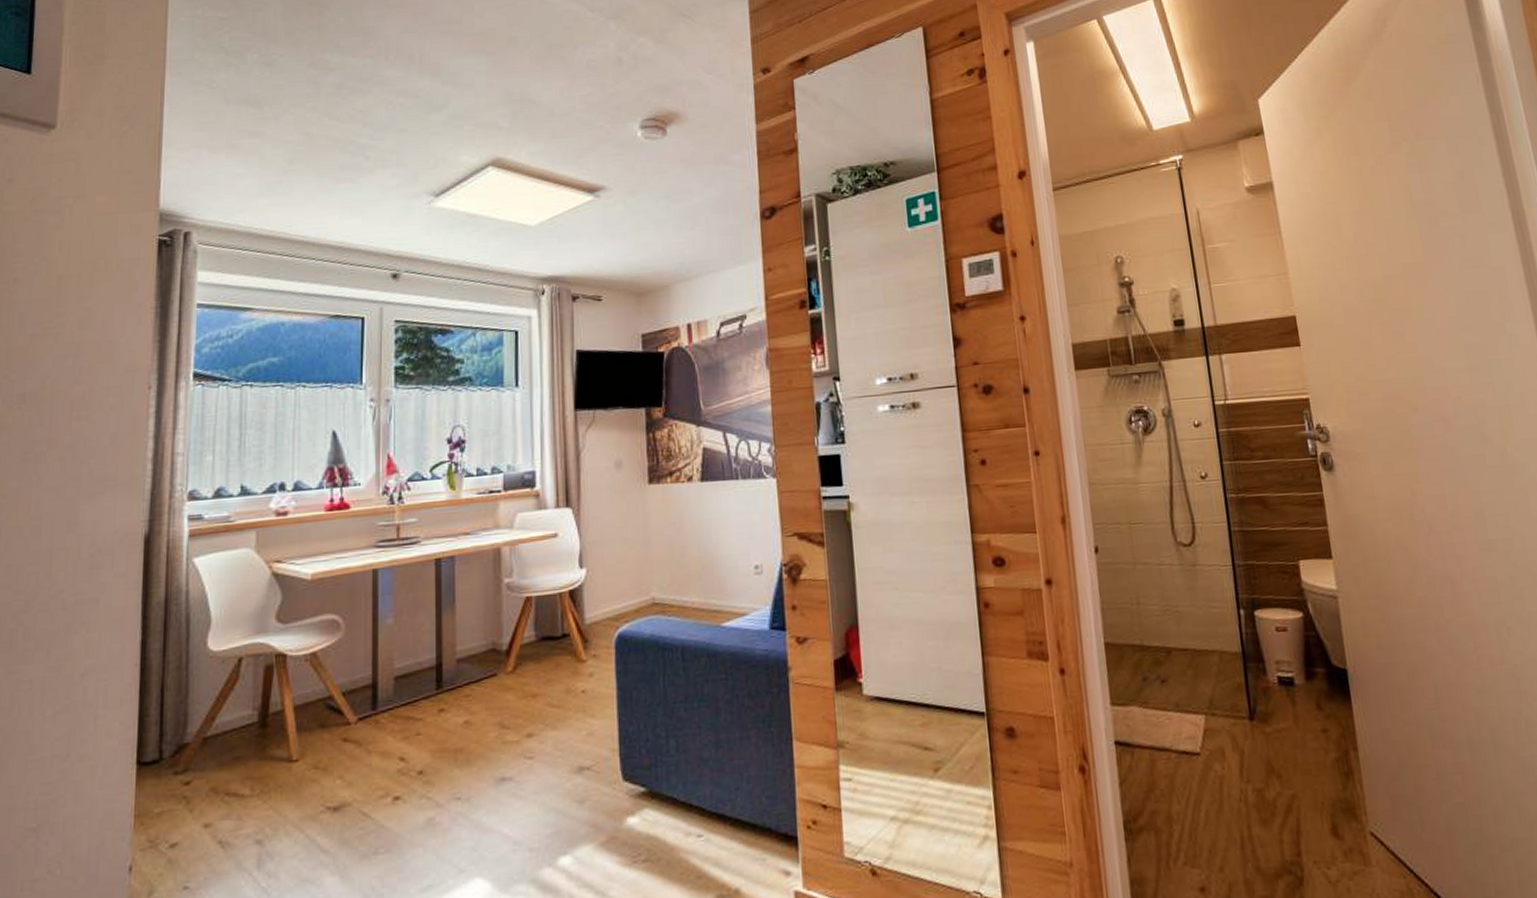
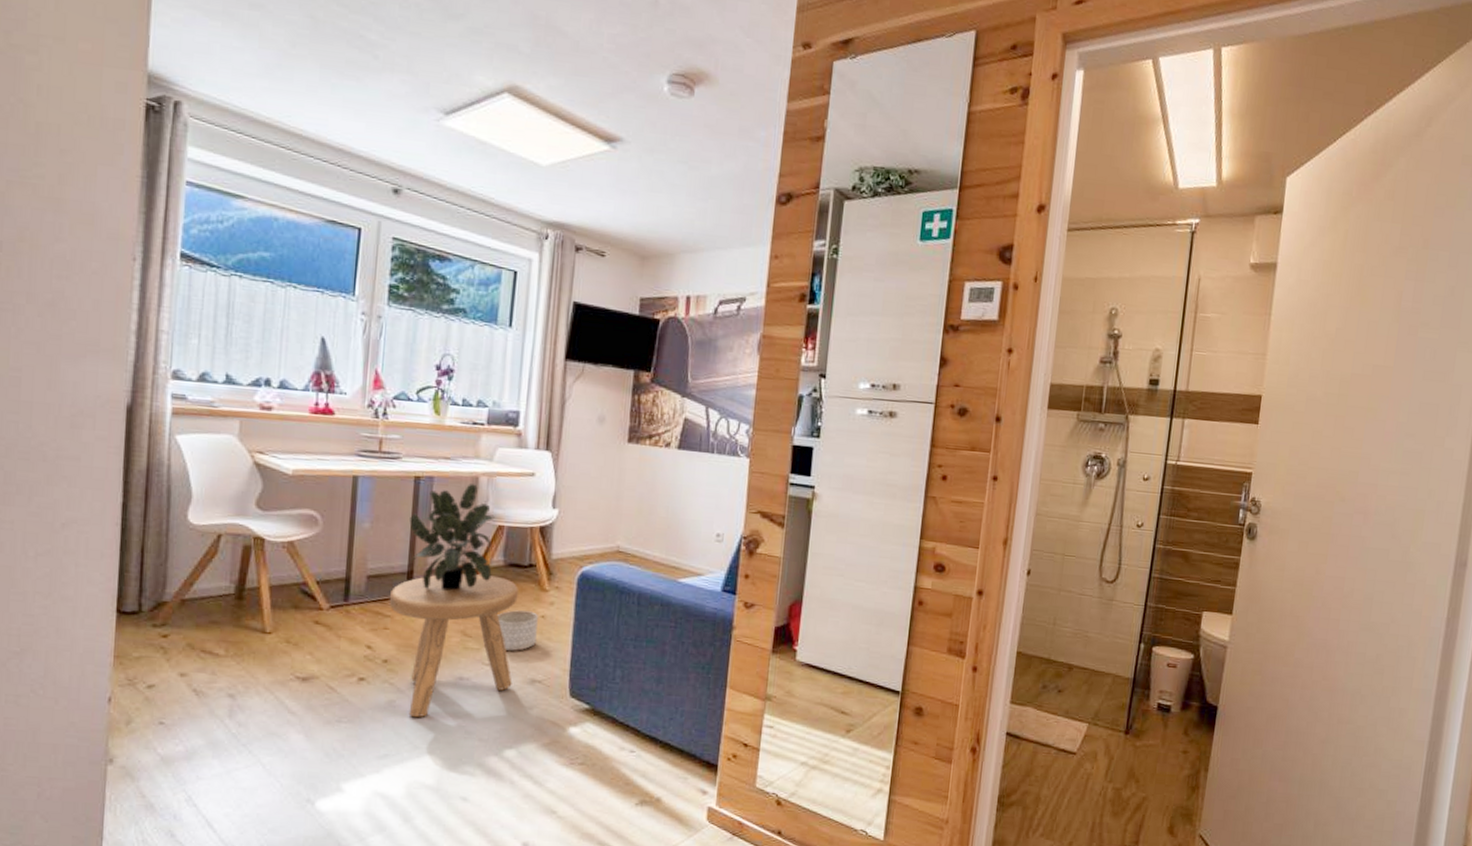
stool: none [419,653,559,835] -> present [389,573,519,718]
potted plant: none [434,556,524,681] -> present [409,484,495,591]
planter: none [535,688,579,739] -> present [497,610,538,652]

